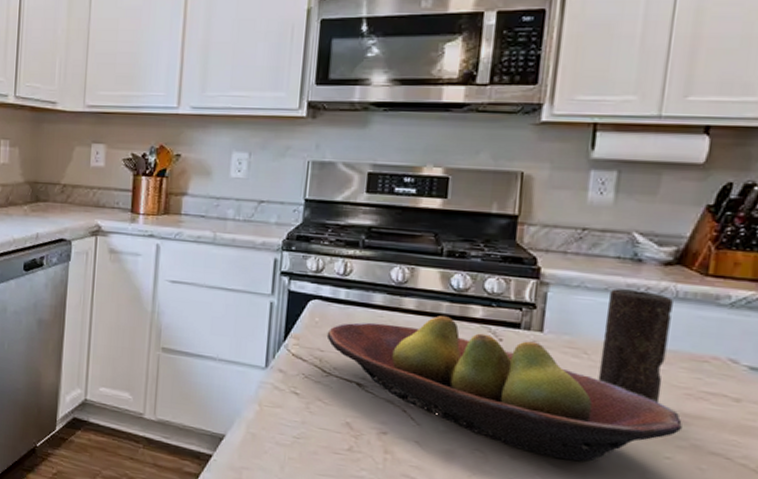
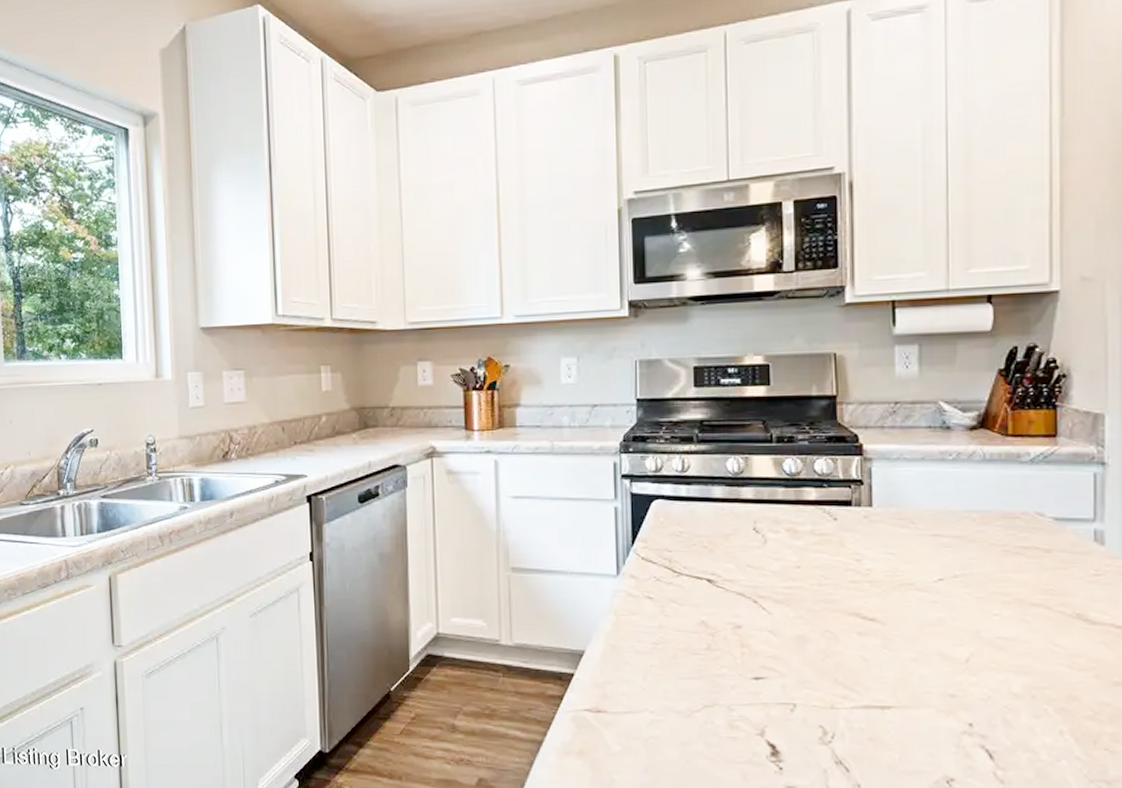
fruit bowl: present [326,316,682,462] -> none [673,502,1004,630]
candle: present [598,289,673,403] -> none [925,456,983,563]

